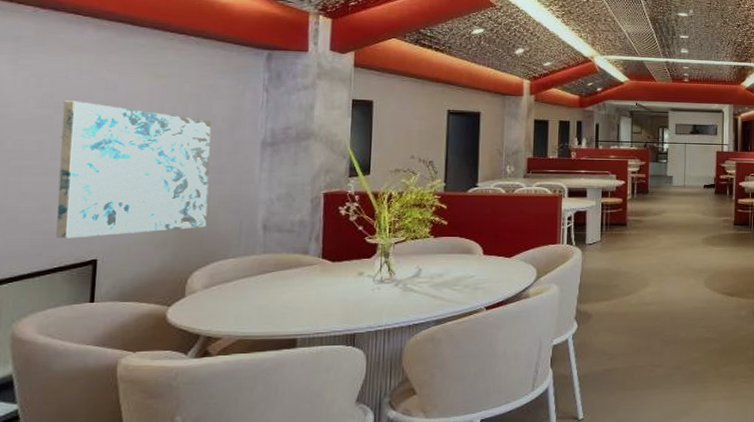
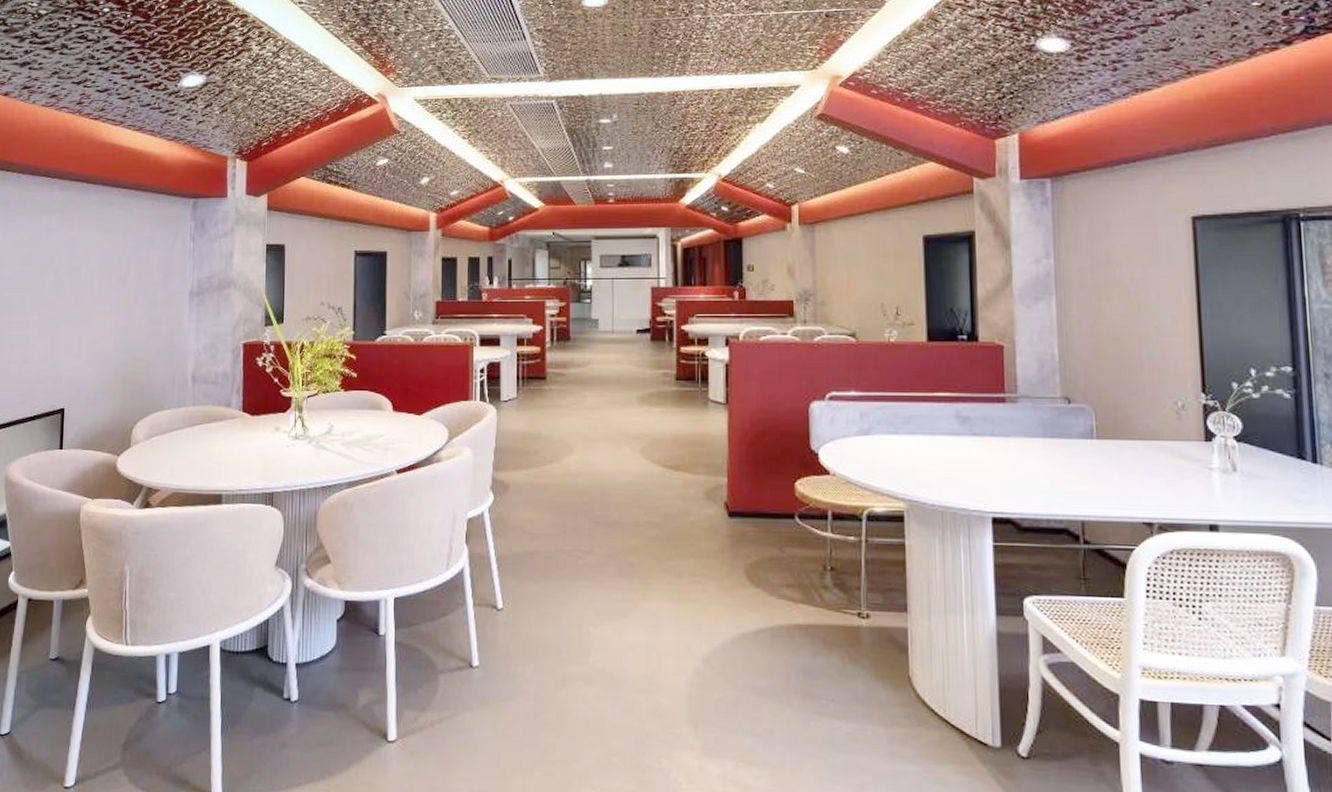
wall art: present [56,100,211,239] -> none [35,258,149,388]

